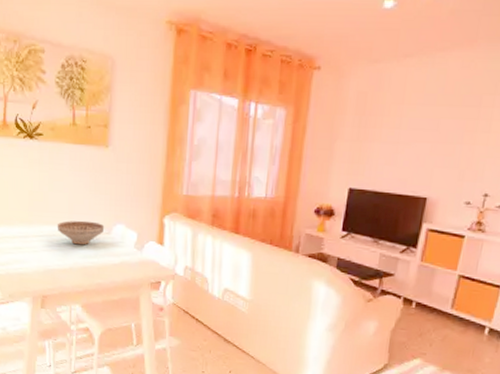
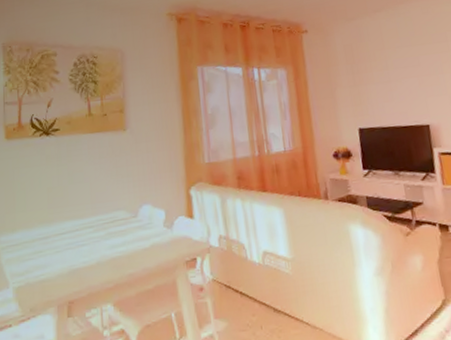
decorative bowl: present [57,220,105,245] -> none [79,207,131,236]

